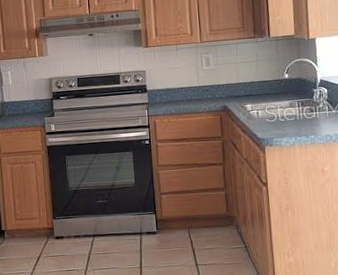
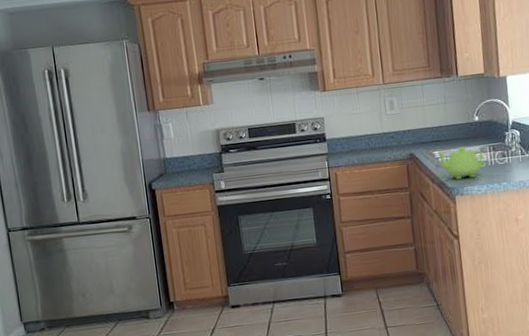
teapot: none [248,101,295,132] -> present [436,146,486,180]

